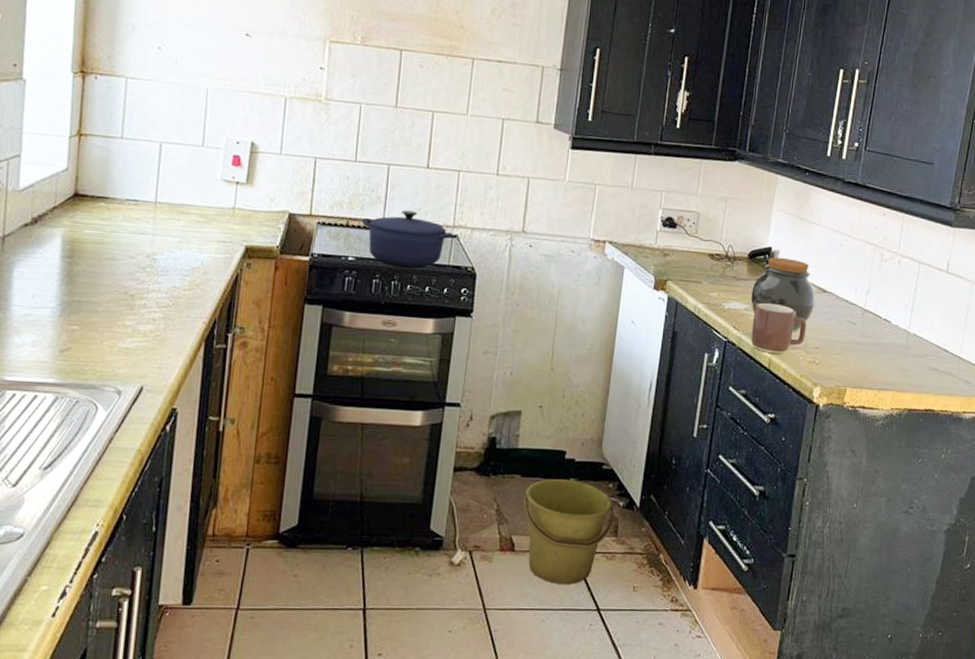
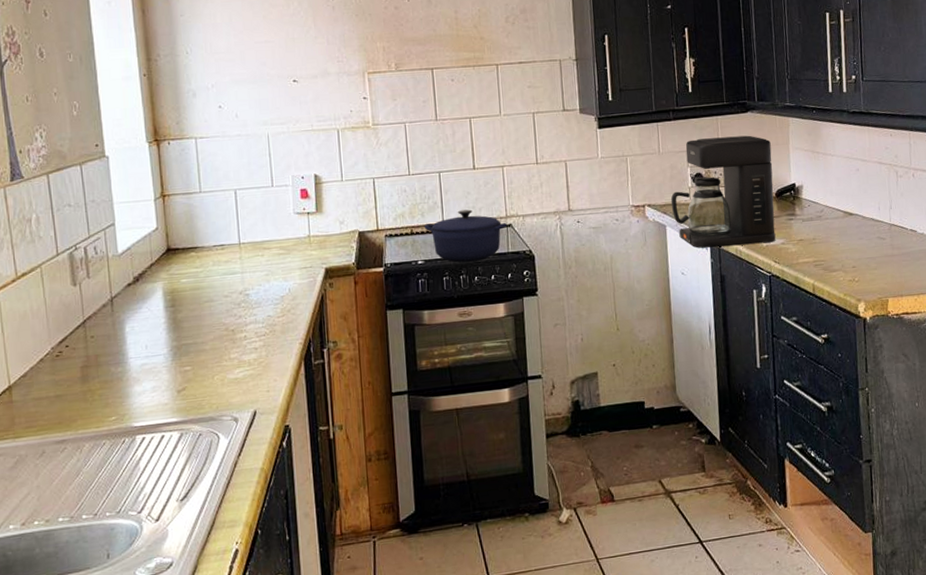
bucket: present [523,479,615,584] -> none [613,426,700,525]
coffee maker: none [634,179,754,306] -> present [670,135,776,249]
mug: present [750,302,806,354] -> none [790,233,841,280]
jar: present [751,257,816,332] -> none [785,190,845,257]

